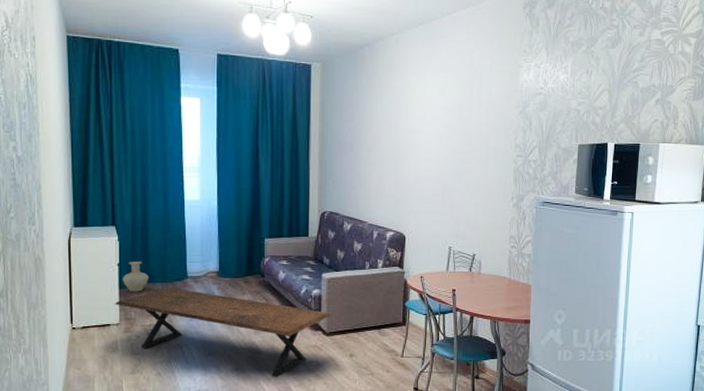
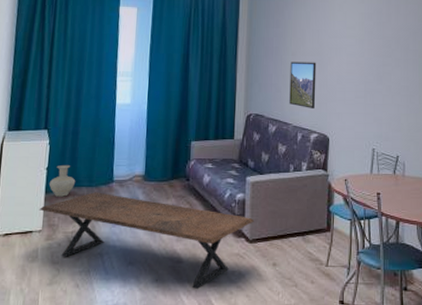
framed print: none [365,158,393,206] -> present [289,62,317,108]

